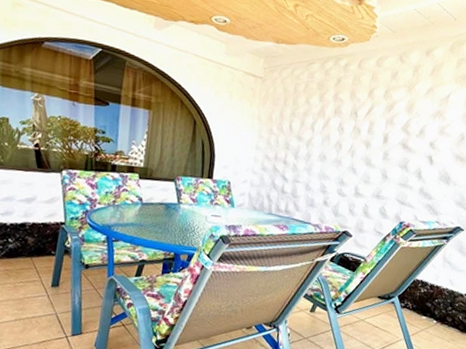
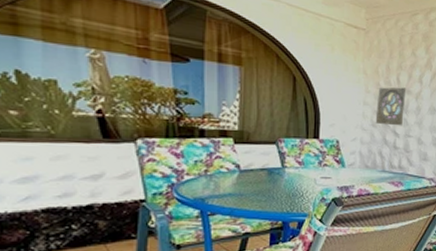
wall ornament: none [265,133,298,172] -> present [375,87,407,126]

